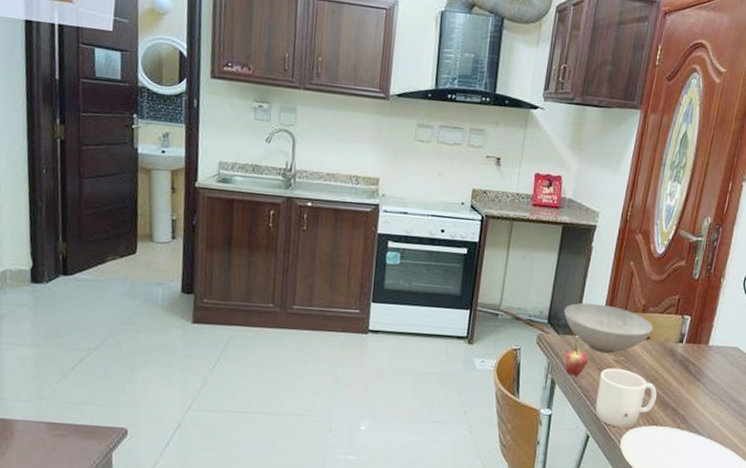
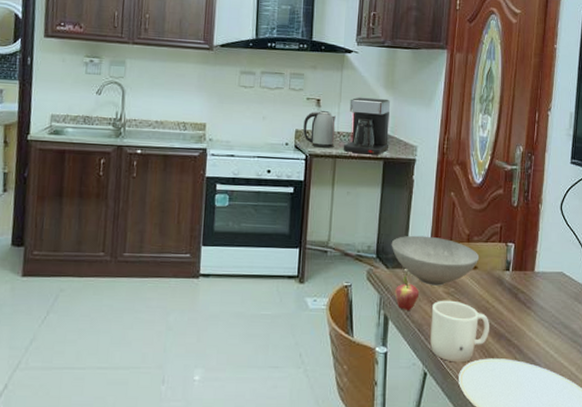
kettle: none [480,170,516,210] -> present [302,111,336,148]
coffee maker: none [521,157,575,220] -> present [343,97,391,155]

